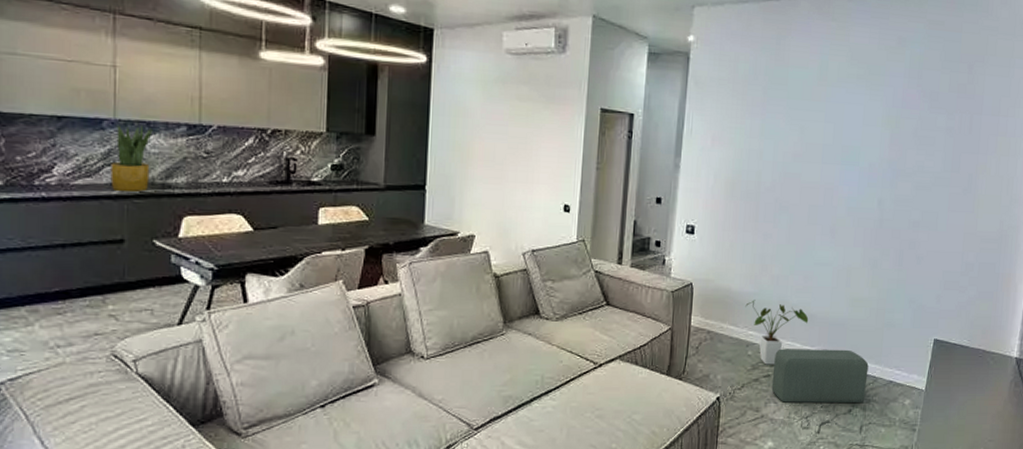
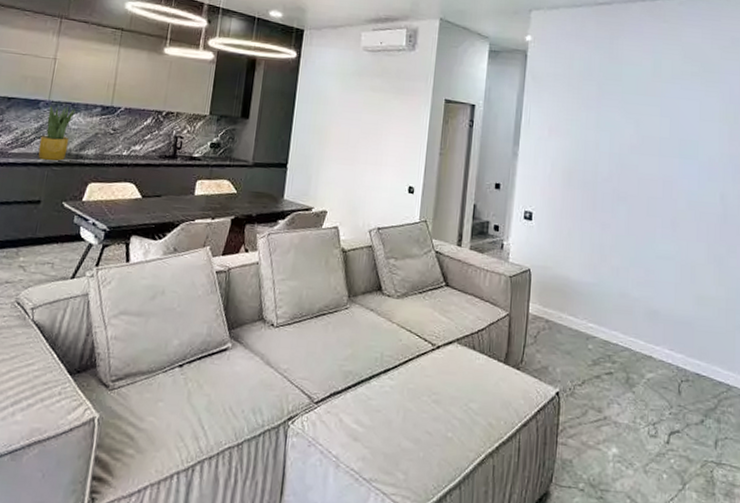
house plant: present [745,300,809,365] -> none [584,290,652,362]
pouf: present [771,349,869,404] -> none [614,345,721,414]

